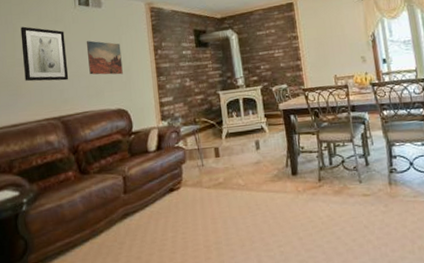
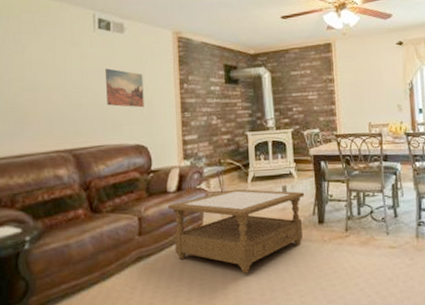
wall art: present [20,26,69,82] -> none [31,47,84,111]
coffee table: none [150,145,278,226] -> present [168,189,304,274]

